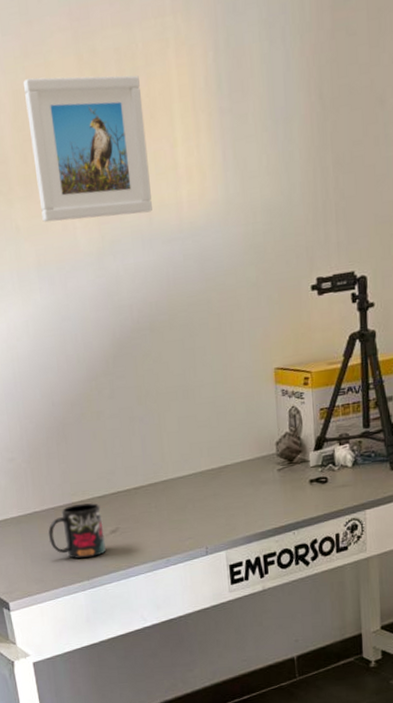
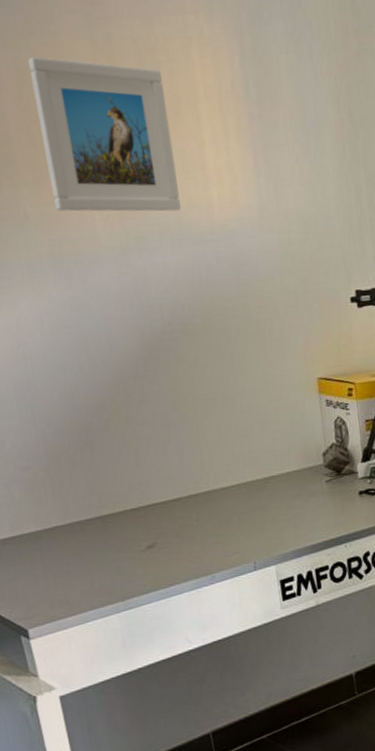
mug: present [48,503,106,559] -> none [73,516,142,578]

